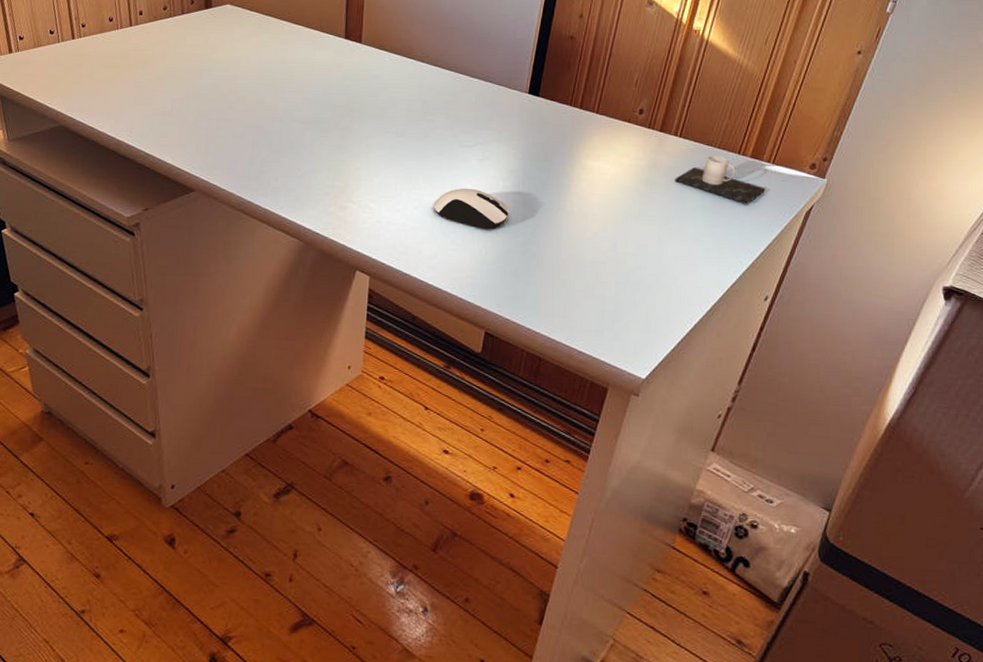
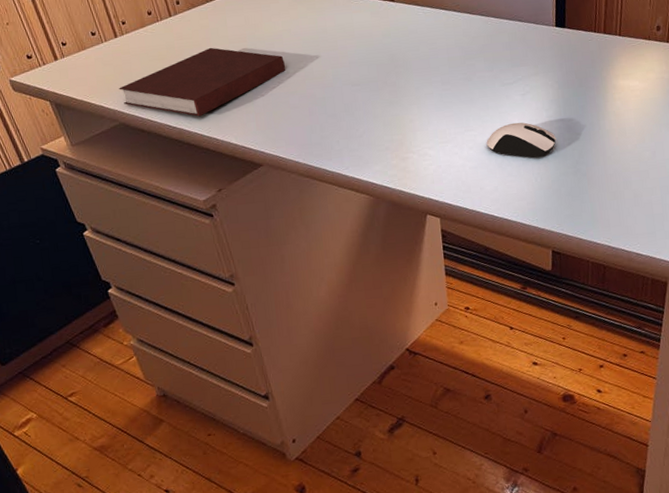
notebook: none [66,62,237,131] -> present [119,47,285,117]

